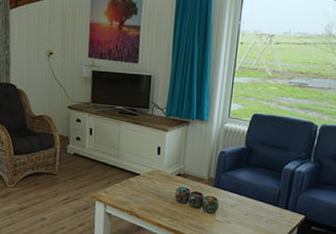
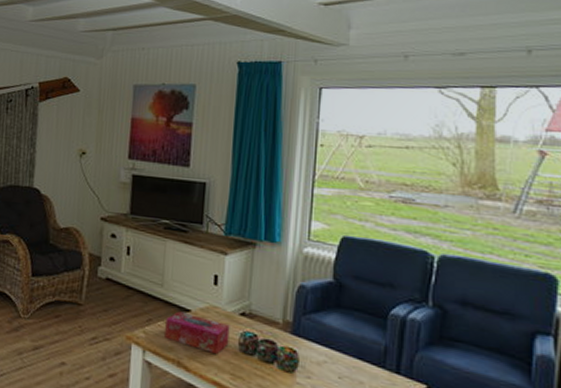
tissue box: none [120,175,169,204] -> present [165,311,230,354]

